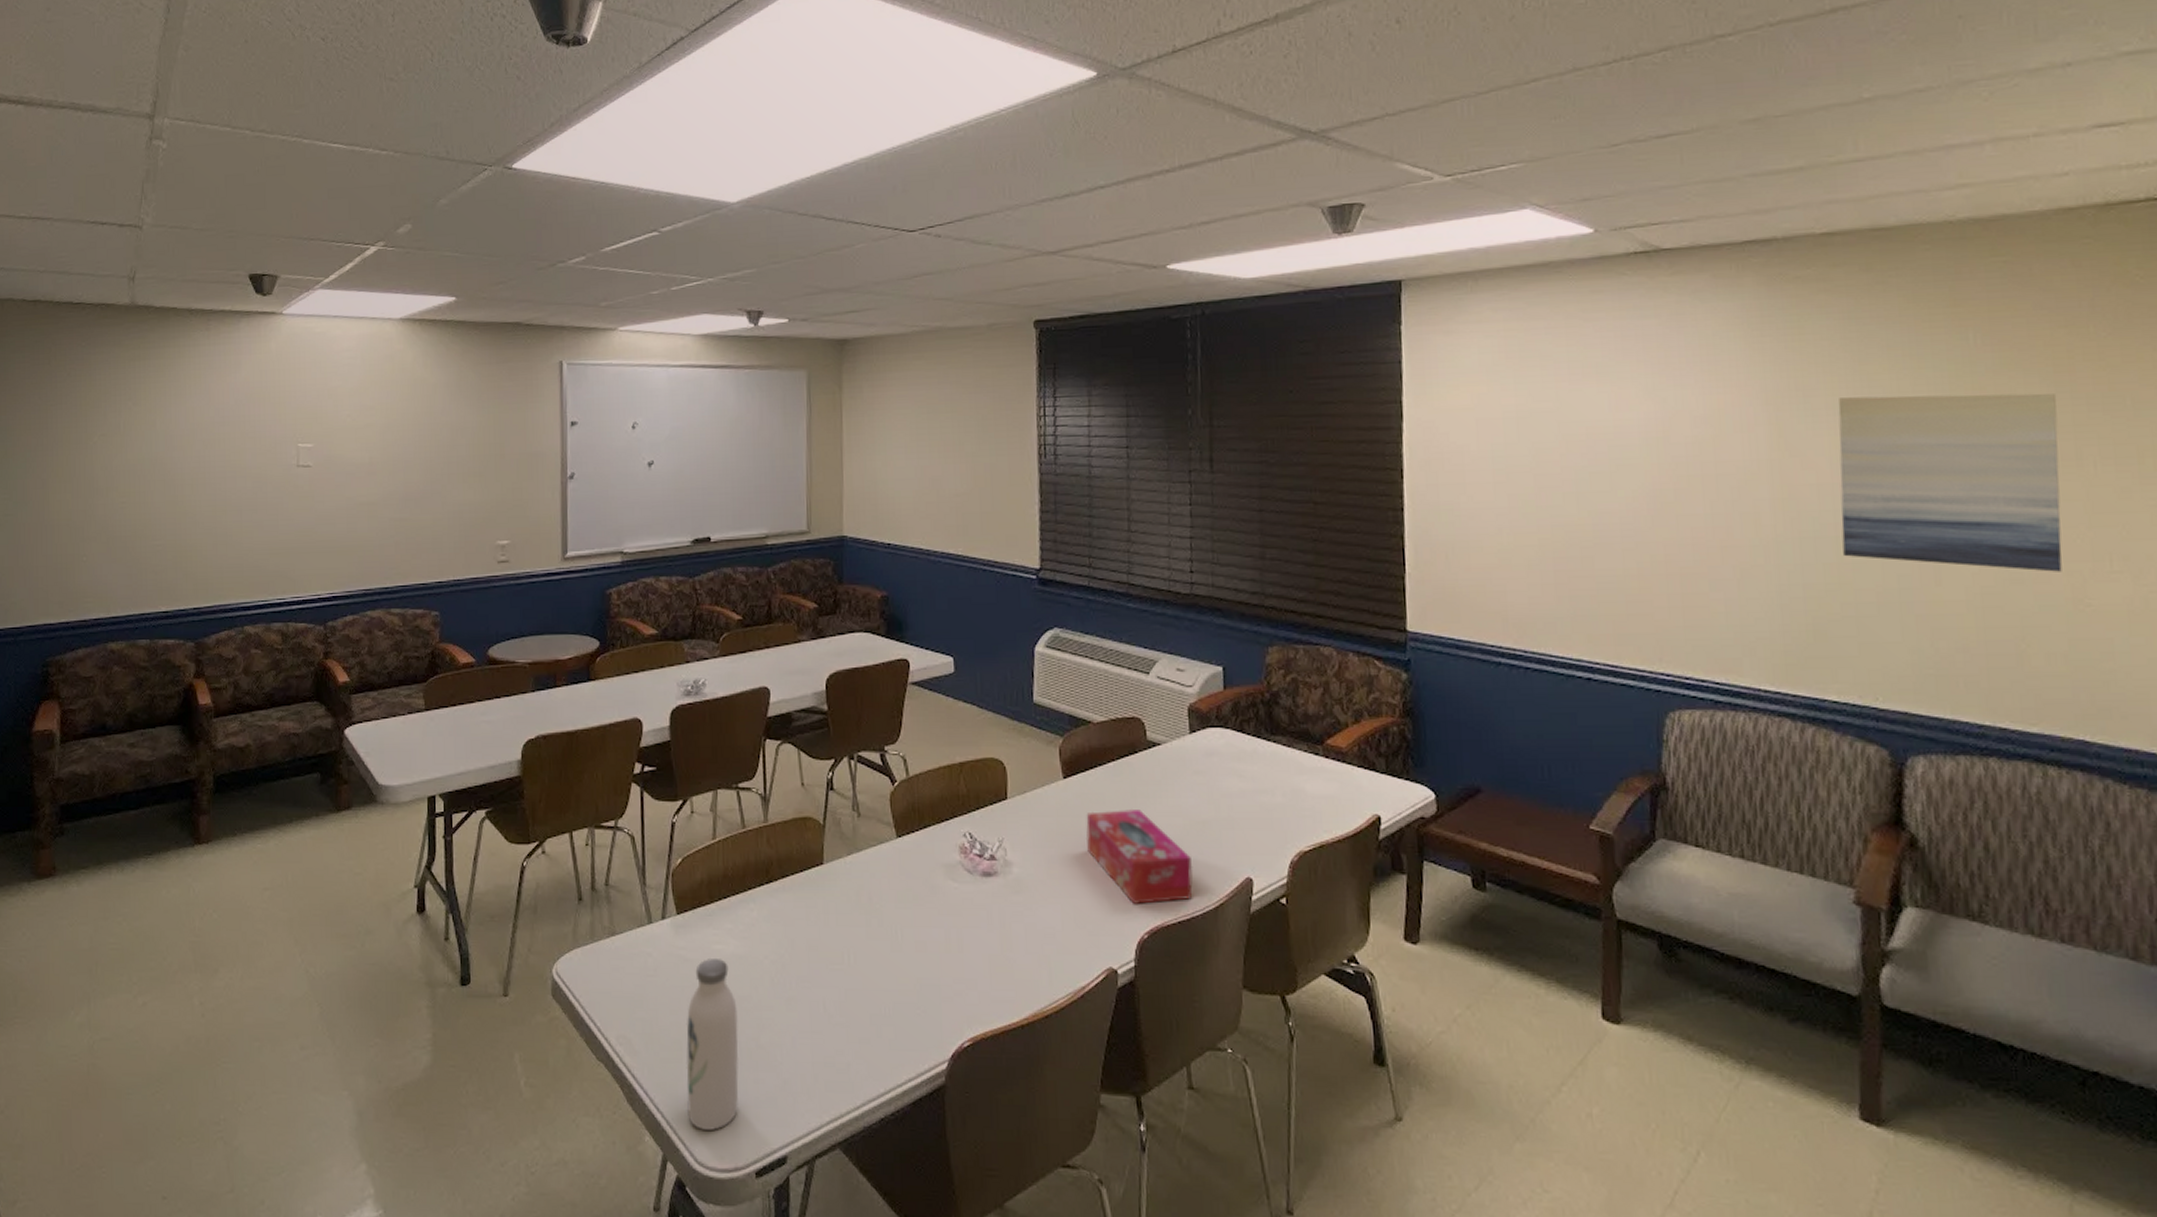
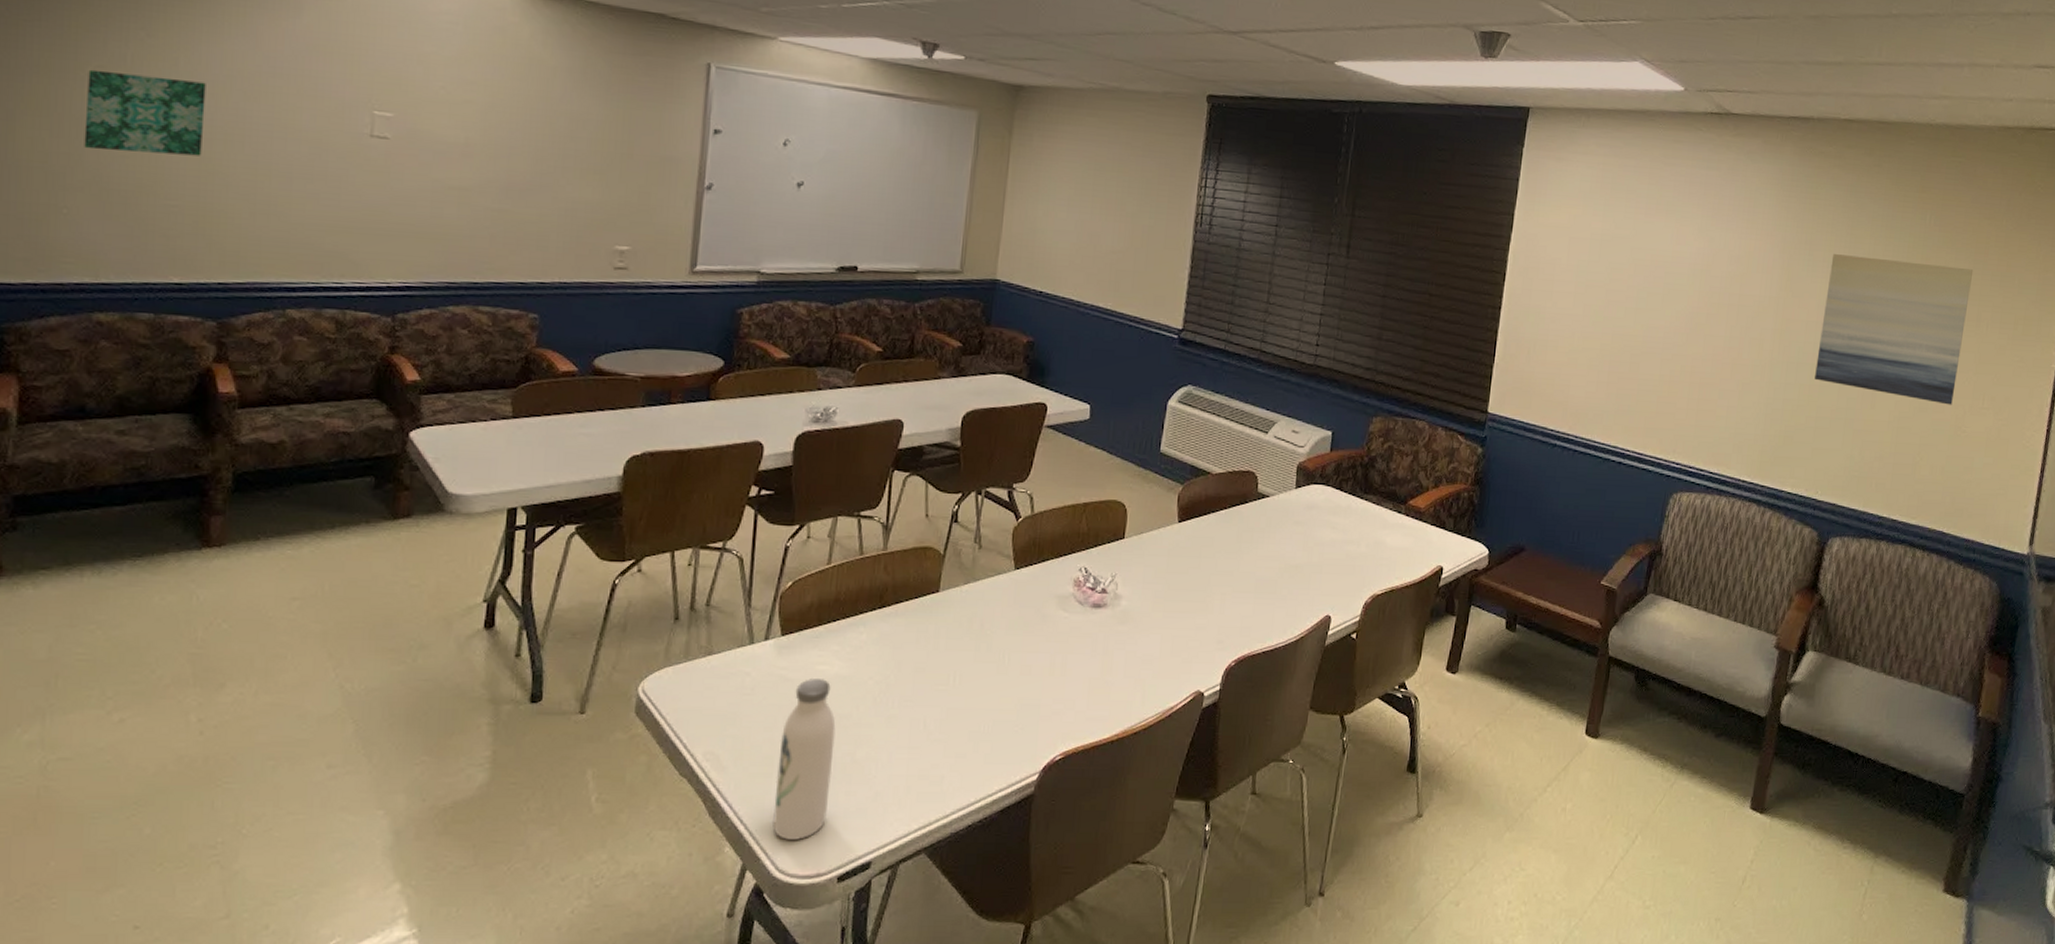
wall art: none [94,437,177,505] -> present [84,69,206,156]
tissue box: present [1086,810,1193,904] -> none [1192,552,1282,636]

